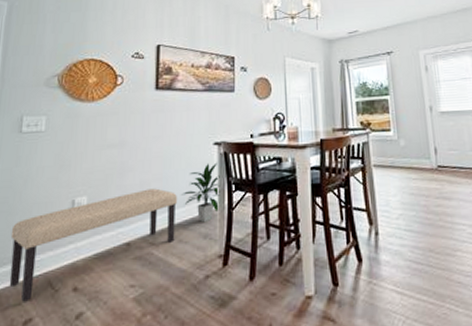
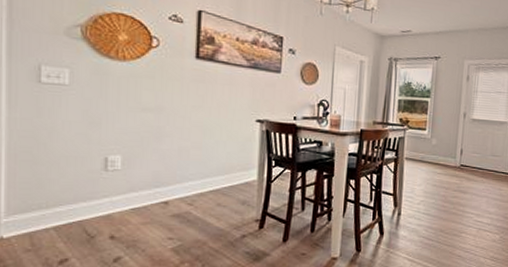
bench: present [9,188,177,302] -> none [37,155,217,244]
indoor plant: present [181,162,220,223] -> none [221,138,261,191]

